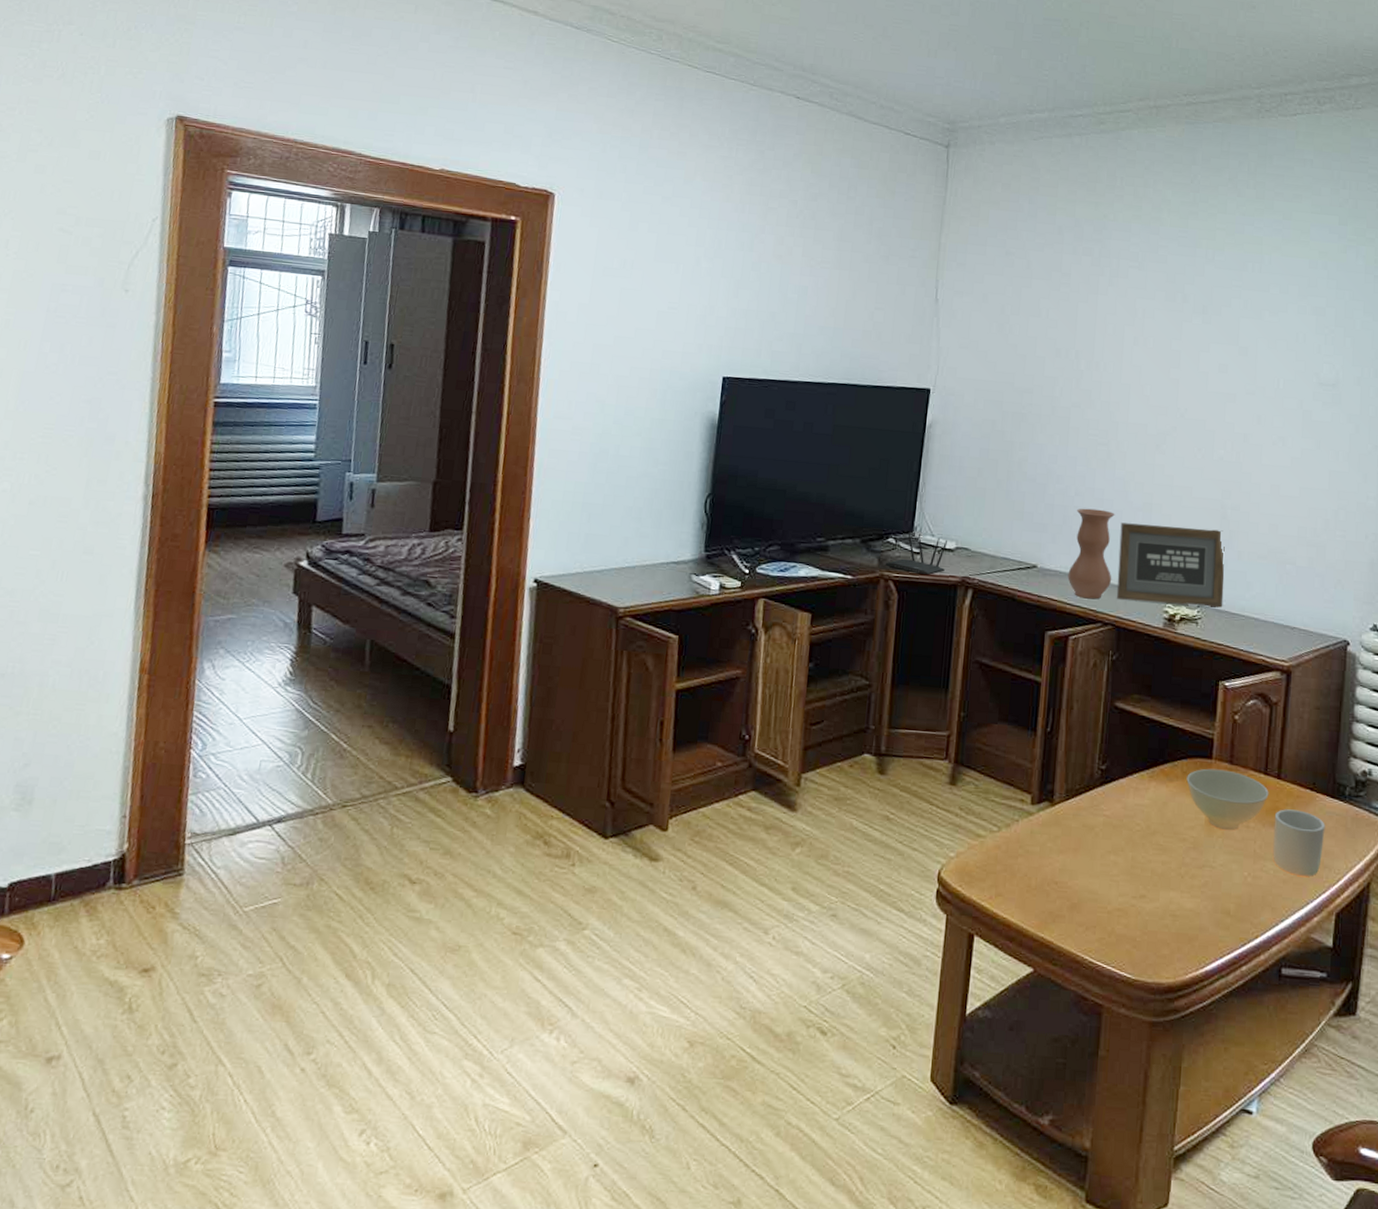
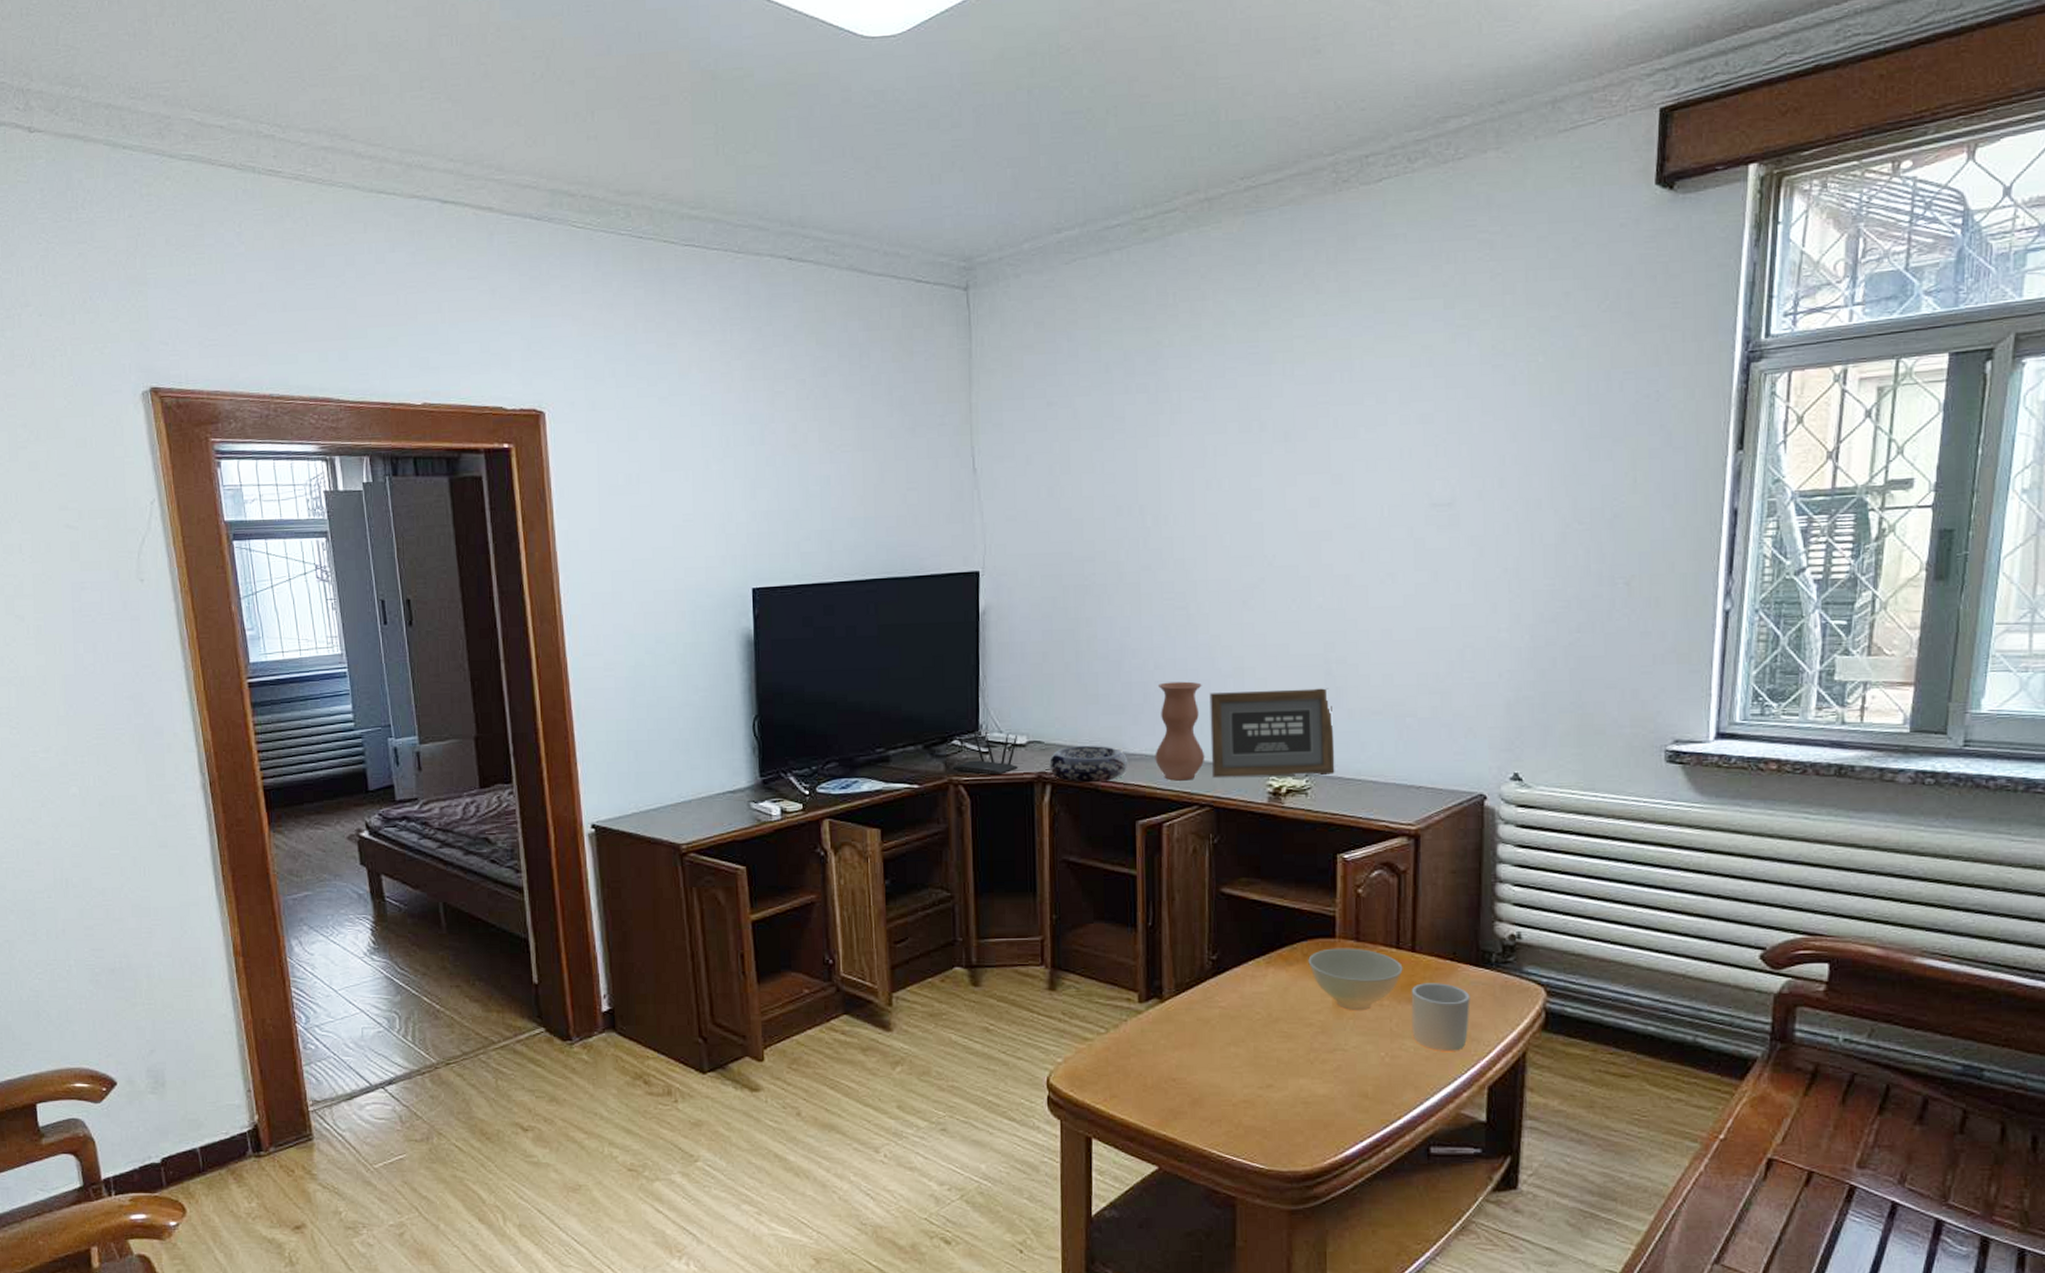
decorative bowl: none [973,556,1044,593] -> present [1049,746,1128,783]

